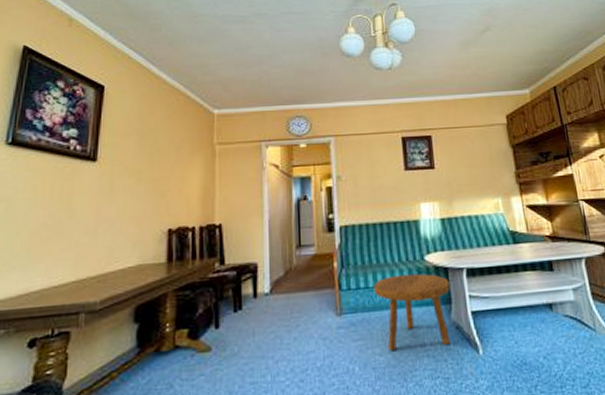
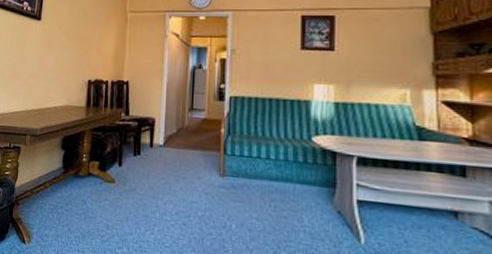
footstool: present [373,273,451,351] -> none [256,150,336,227]

